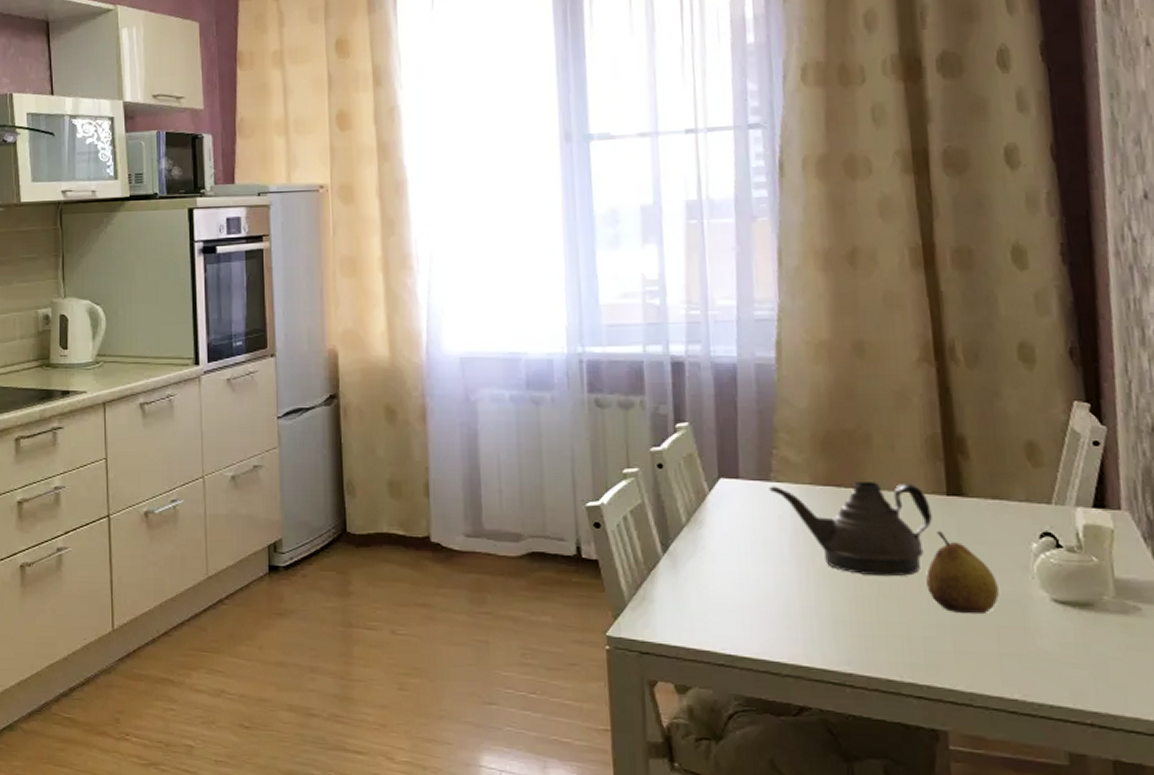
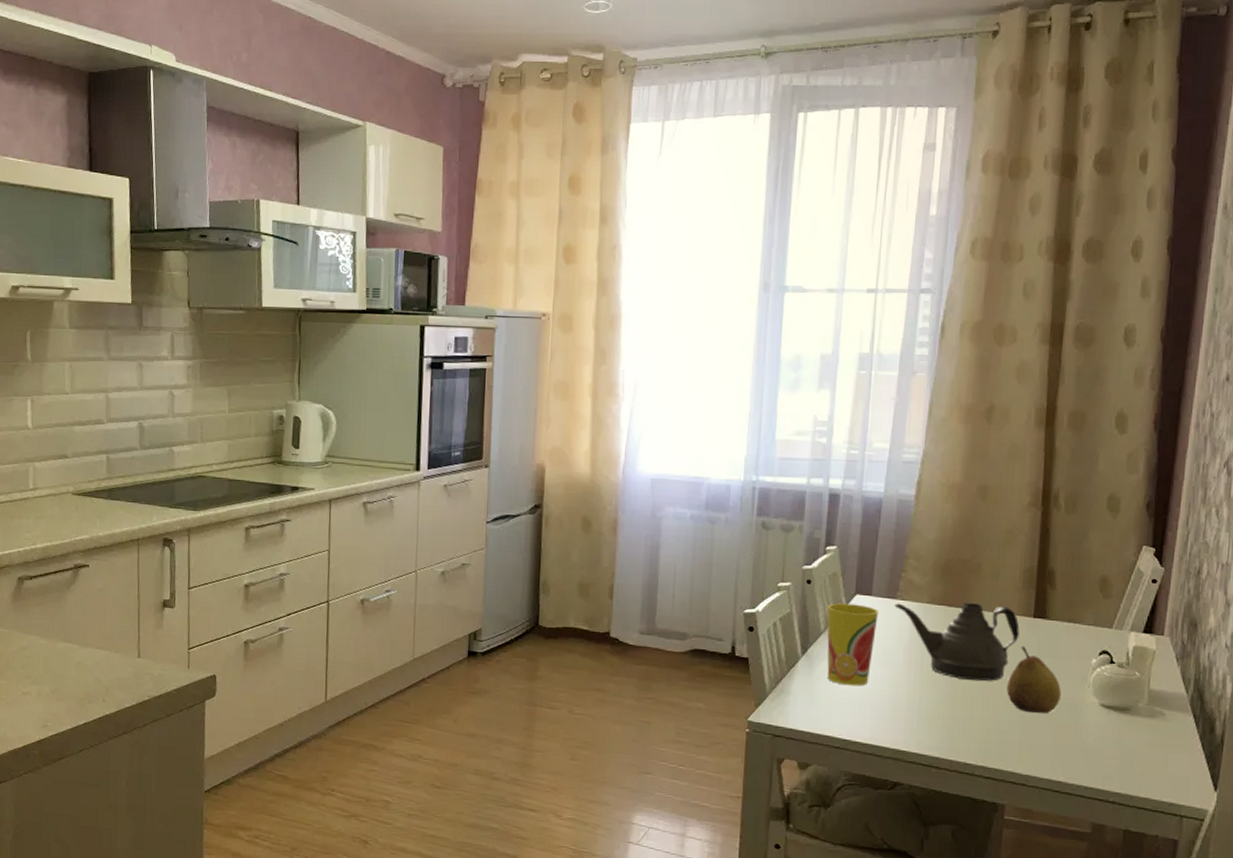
cup: none [687,489,751,589] -> present [827,603,879,686]

